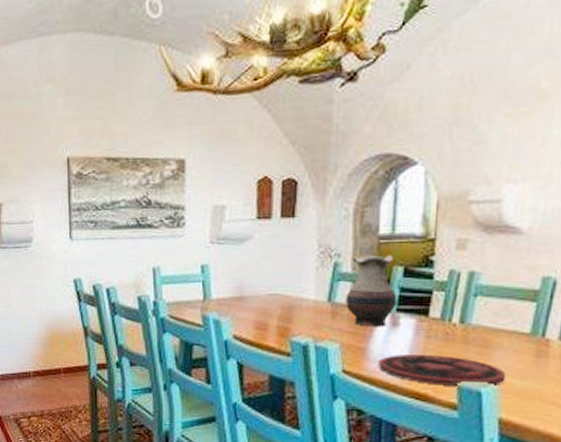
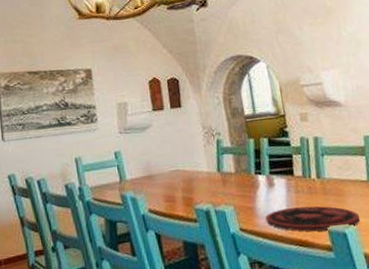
vase: present [345,254,398,327] -> none [229,129,269,190]

